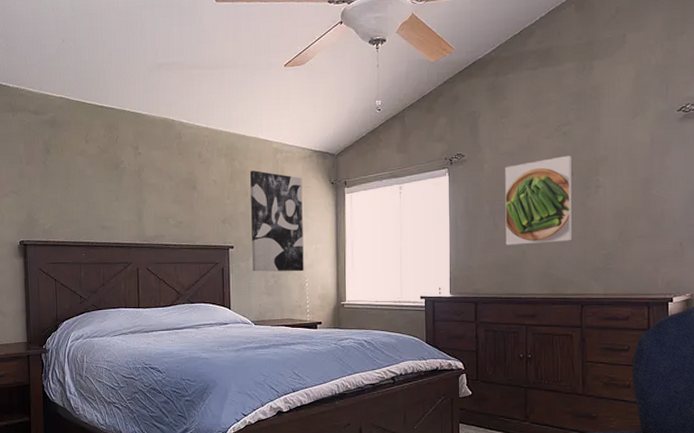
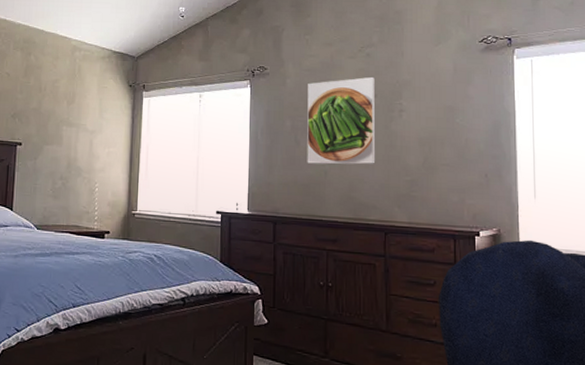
wall art: present [250,170,304,272] -> none [40,66,99,176]

